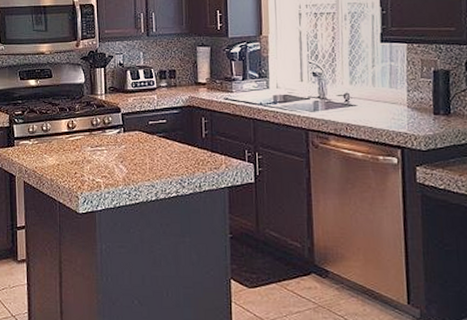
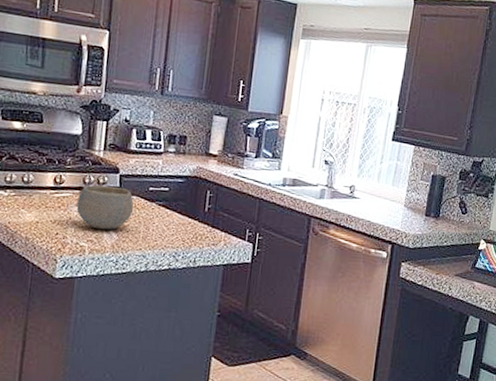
bowl: none [89,125,137,165] -> present [76,185,134,230]

